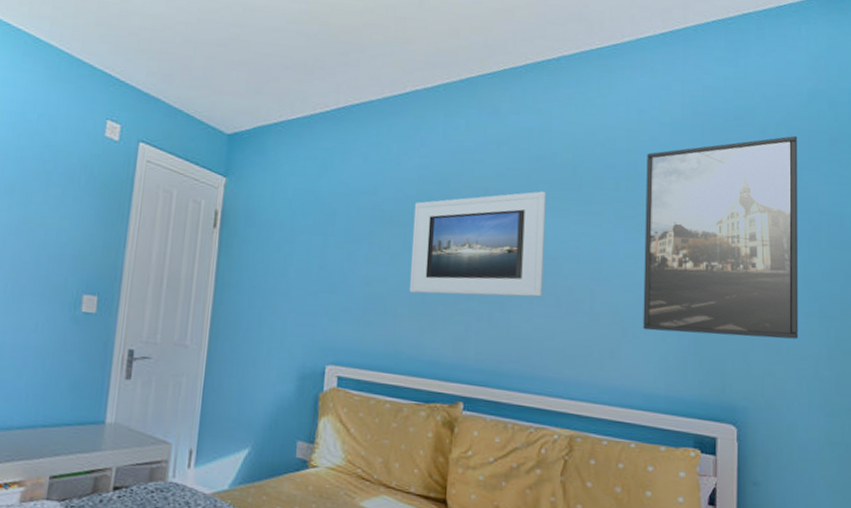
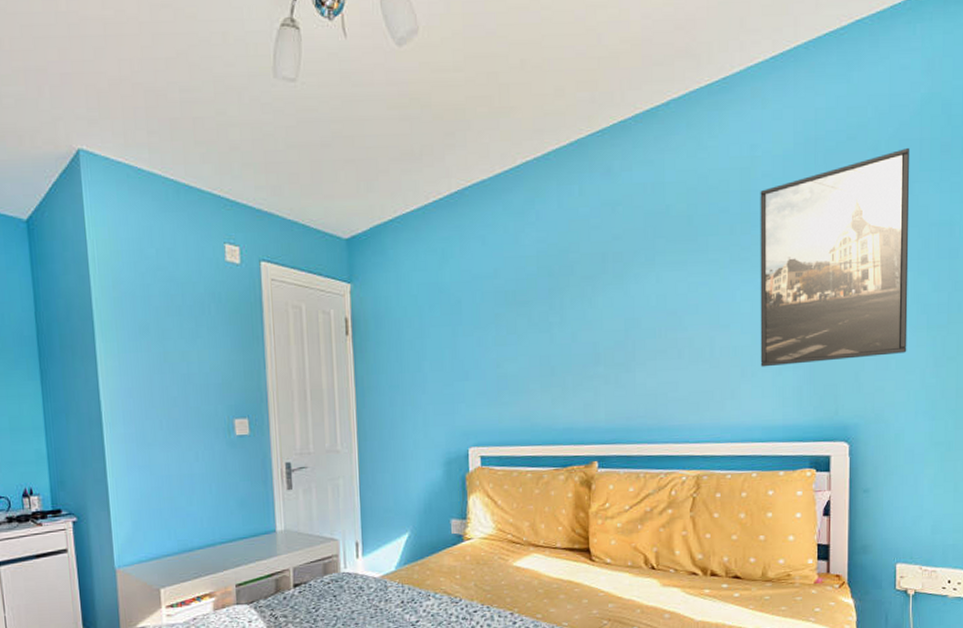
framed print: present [409,191,547,297] -> none [536,247,664,368]

